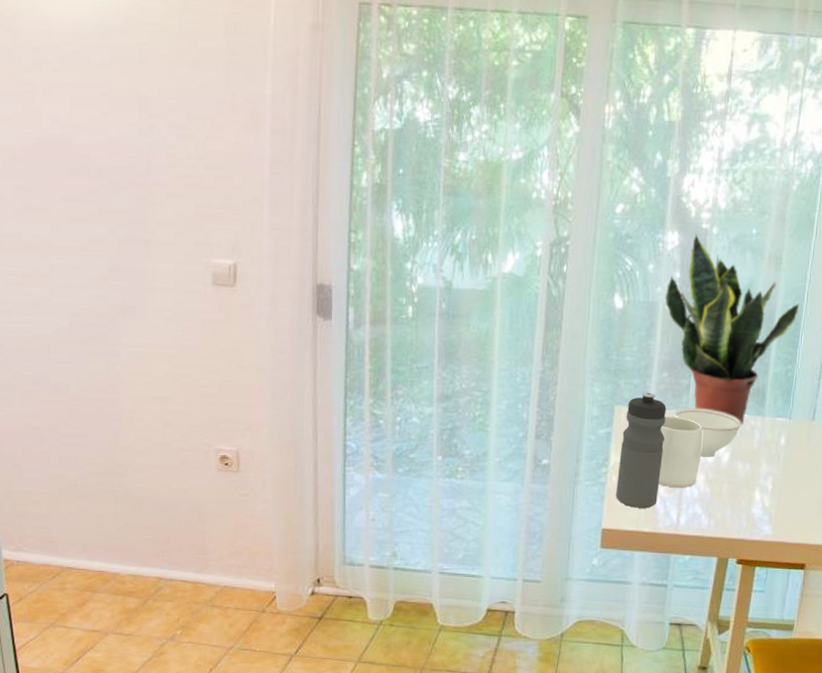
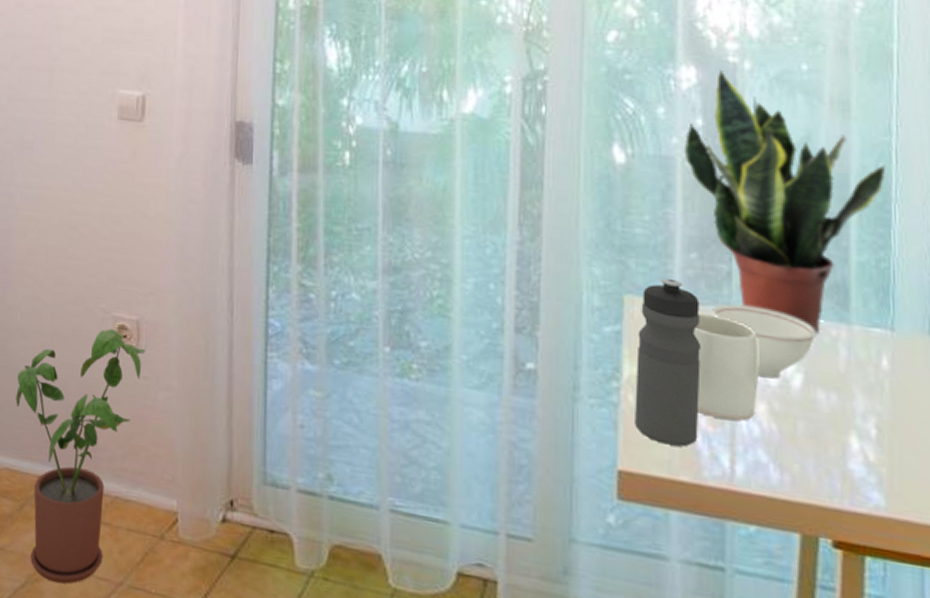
house plant: none [134,459,245,654] -> present [15,329,146,584]

